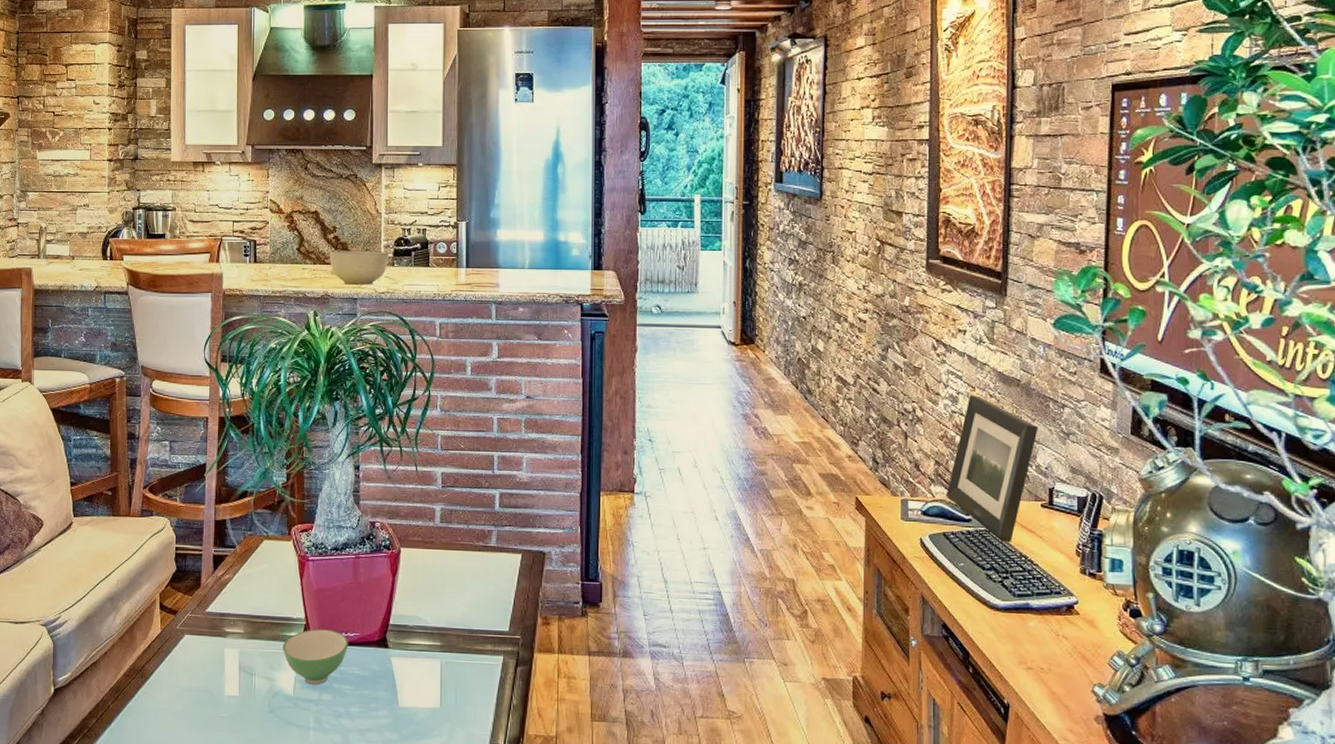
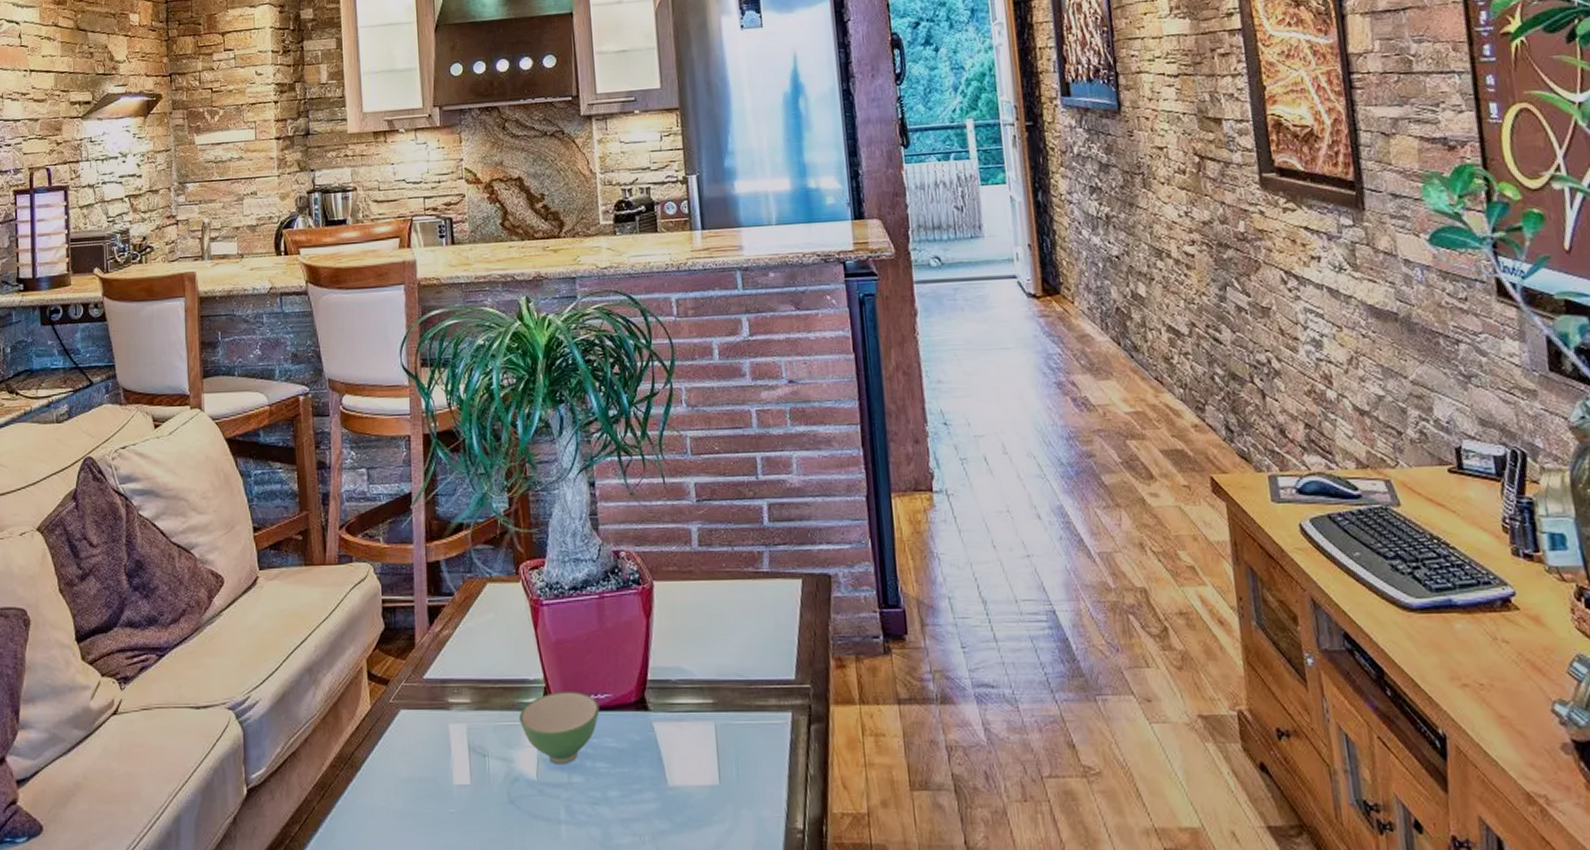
bowl: present [329,250,390,285] -> none [538,218,610,262]
picture frame: present [946,395,1038,543] -> none [1324,336,1430,522]

